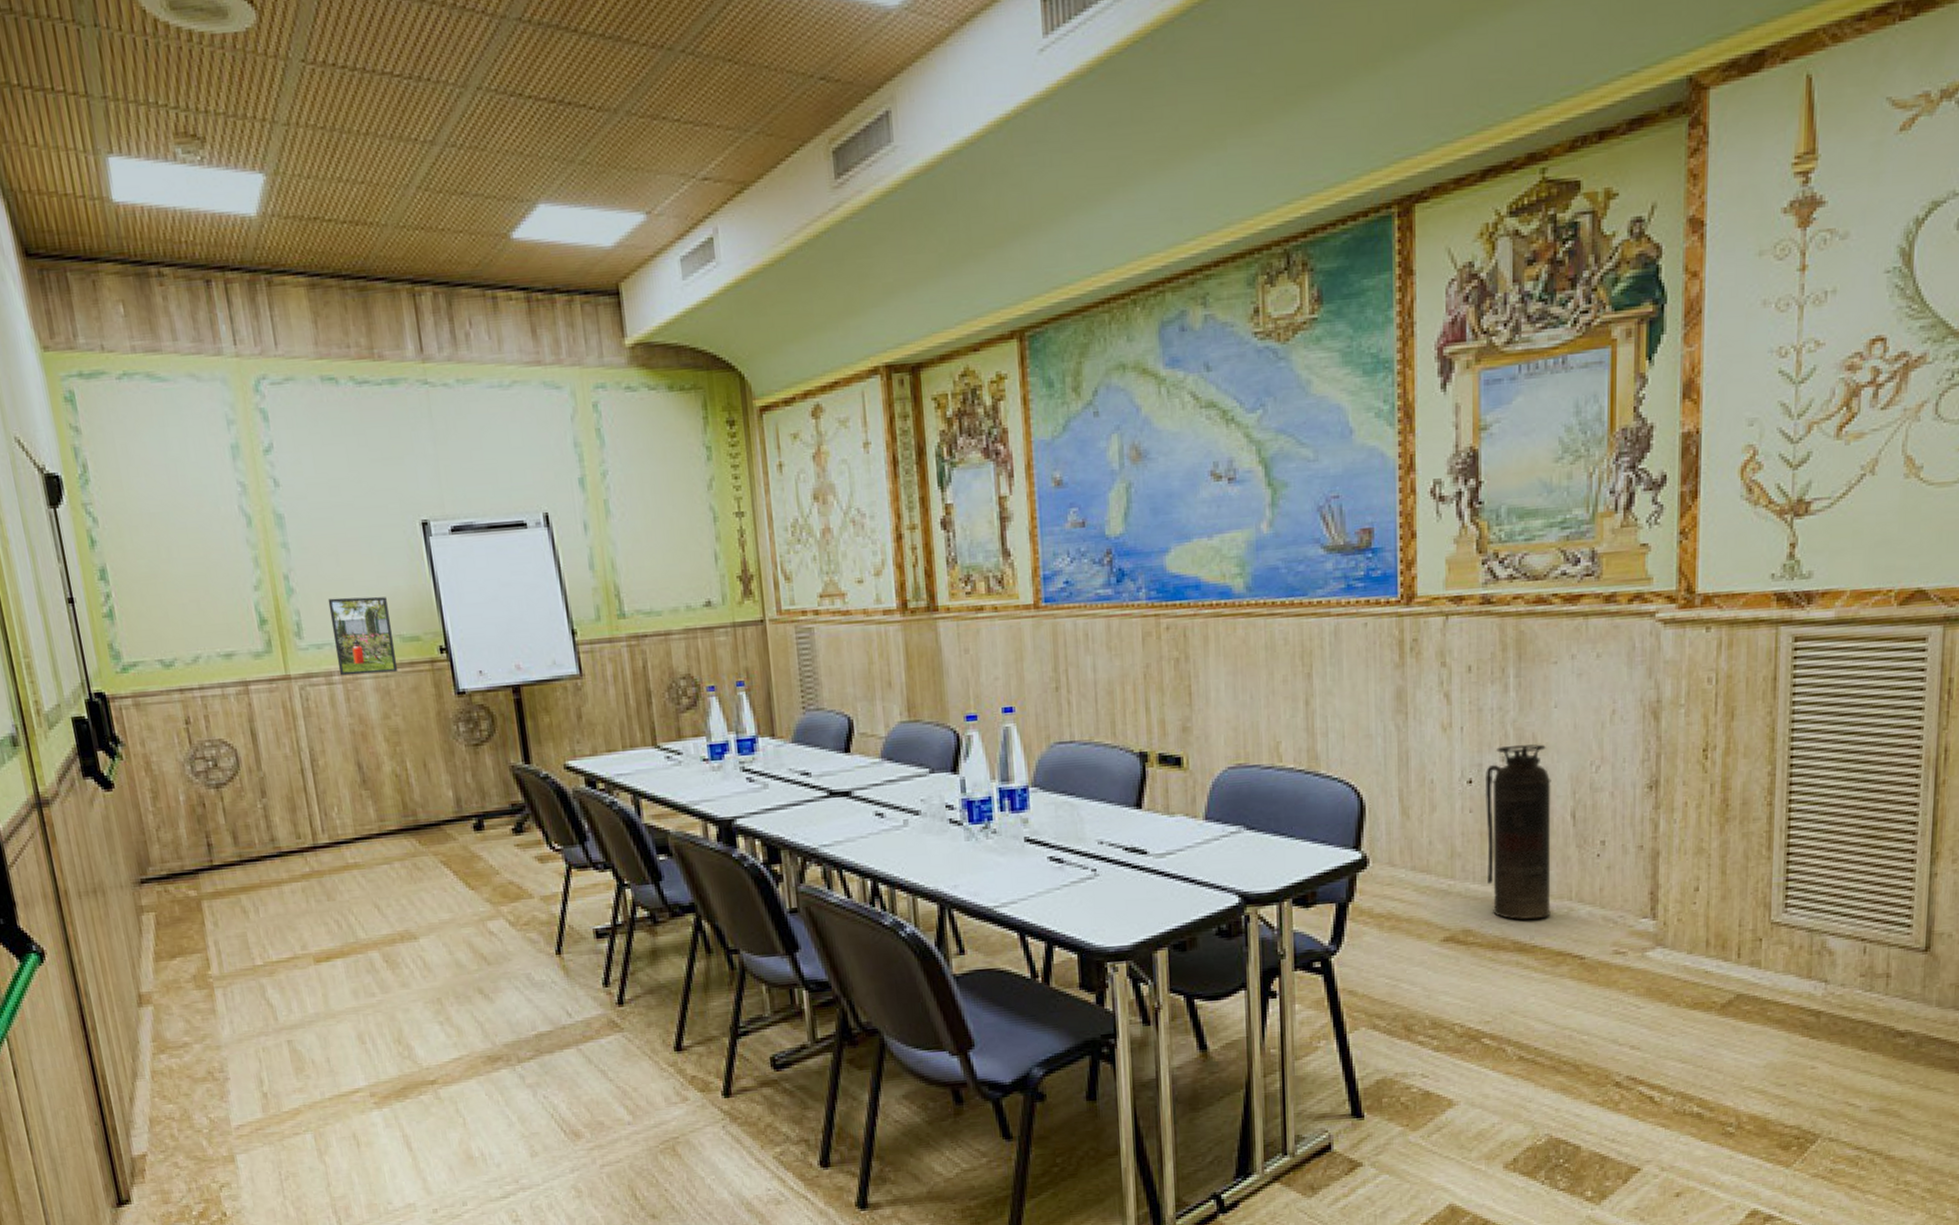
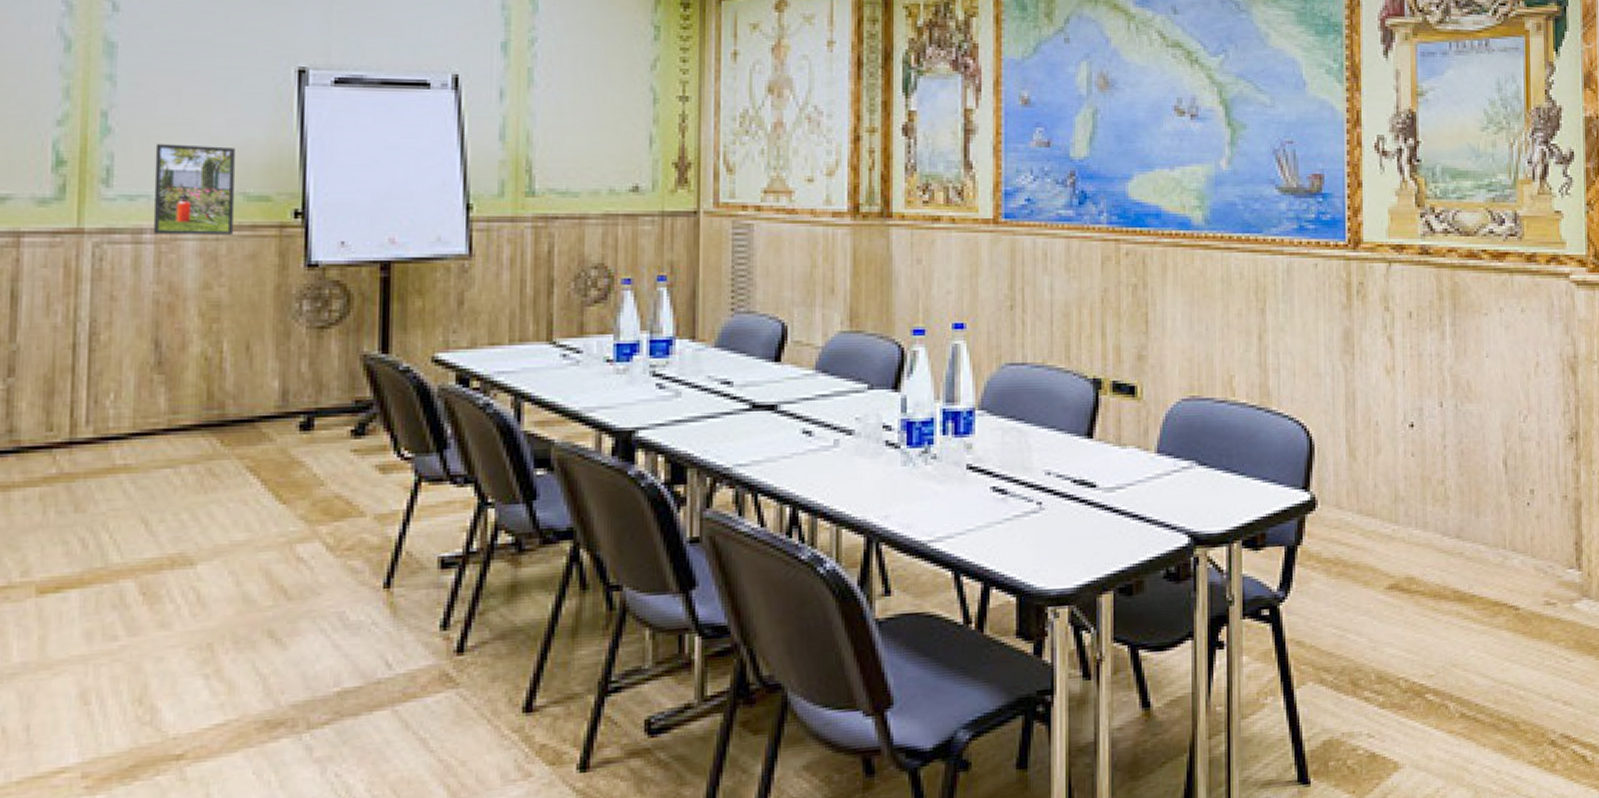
fire extinguisher: present [1484,743,1551,920] -> none [1425,390,1487,568]

